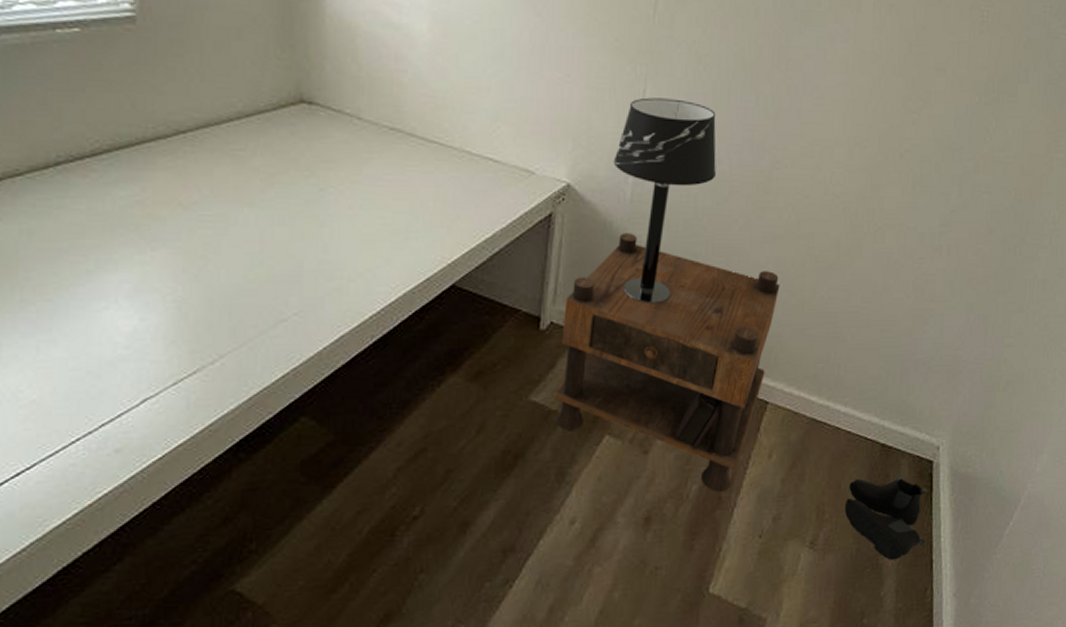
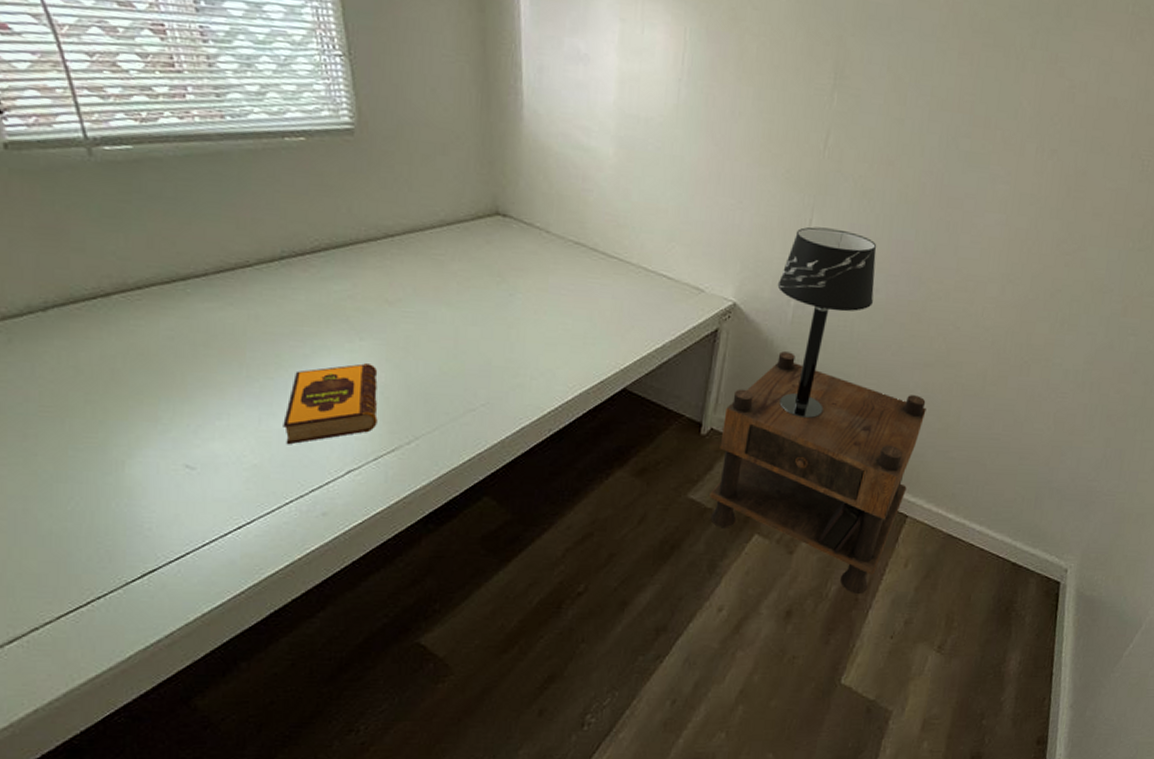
hardback book: none [65,276,175,375] -> present [283,363,378,445]
boots: present [845,475,927,560] -> none [973,593,1053,669]

